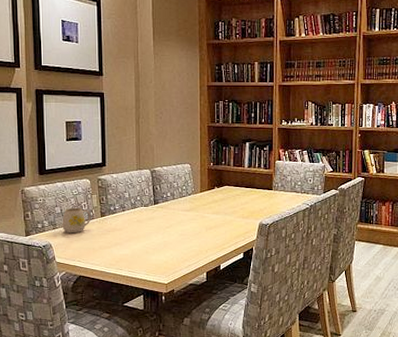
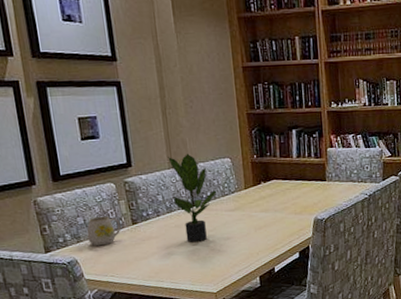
potted plant: none [137,158,177,236] -> present [168,153,218,242]

